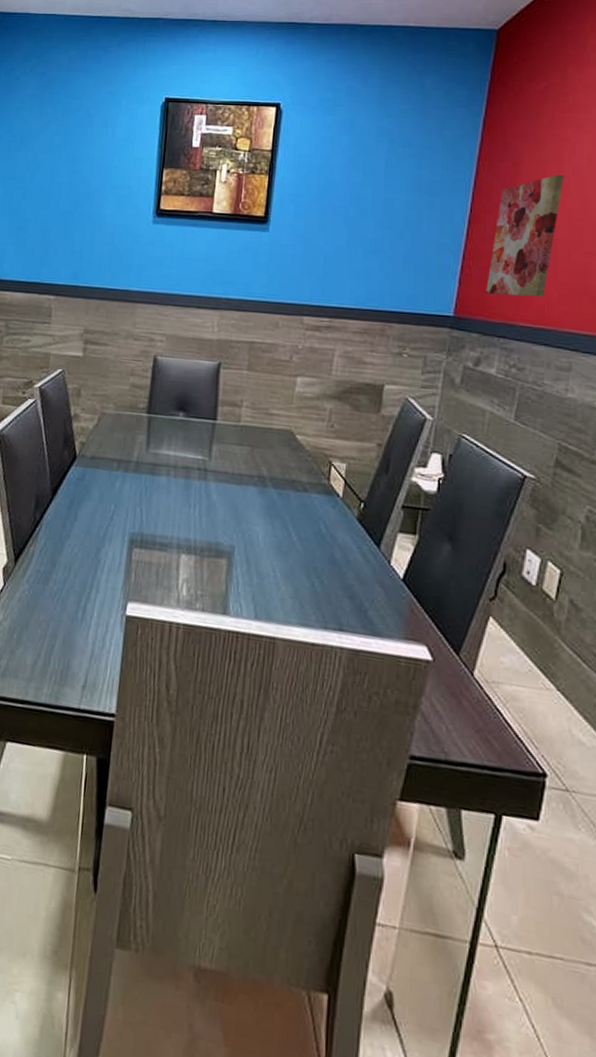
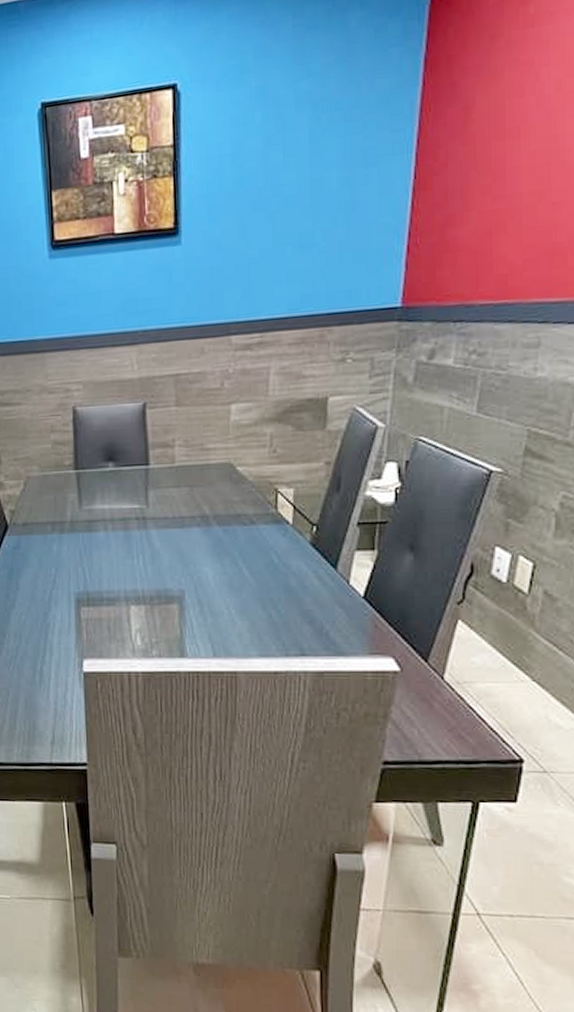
wall art: present [486,174,564,297] -> none [437,109,526,274]

